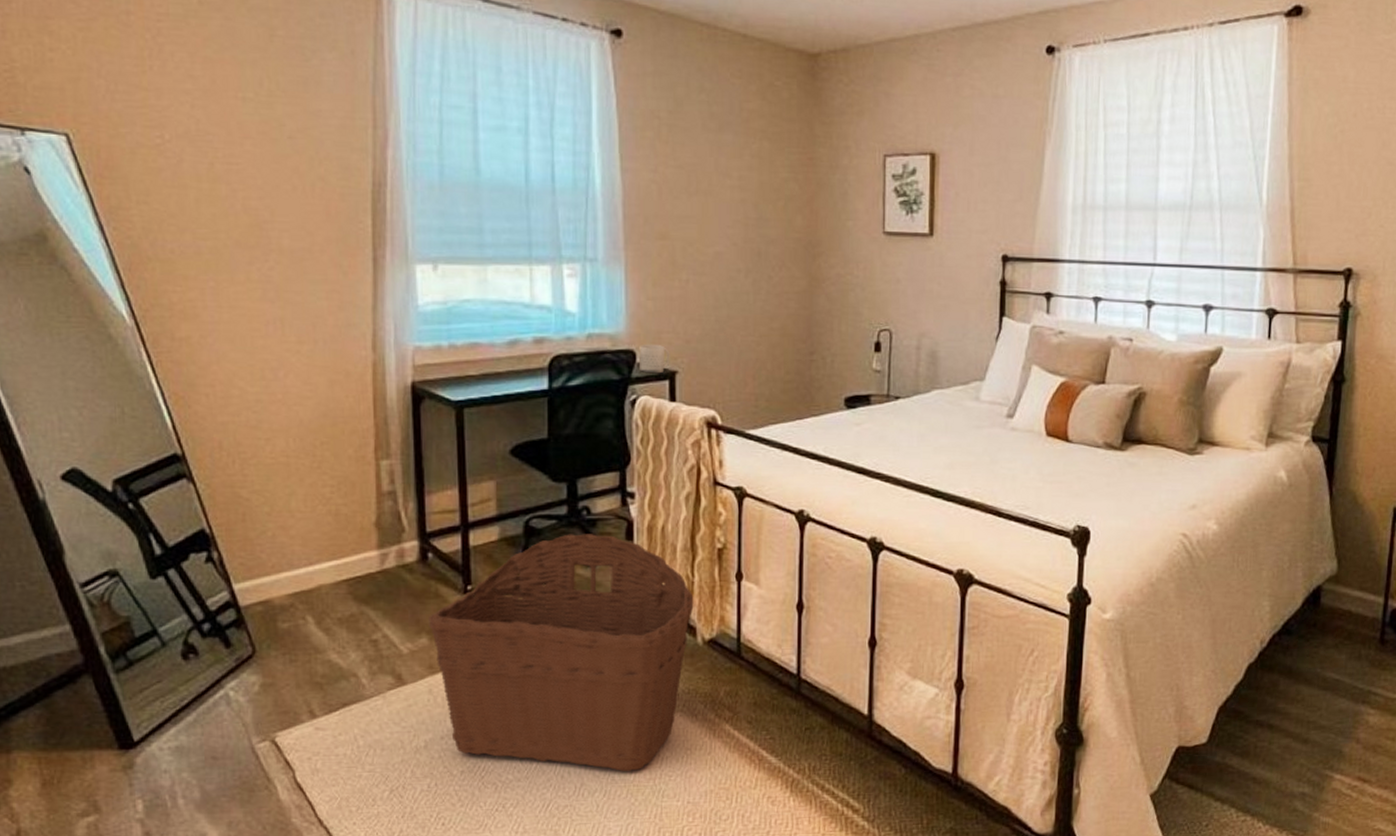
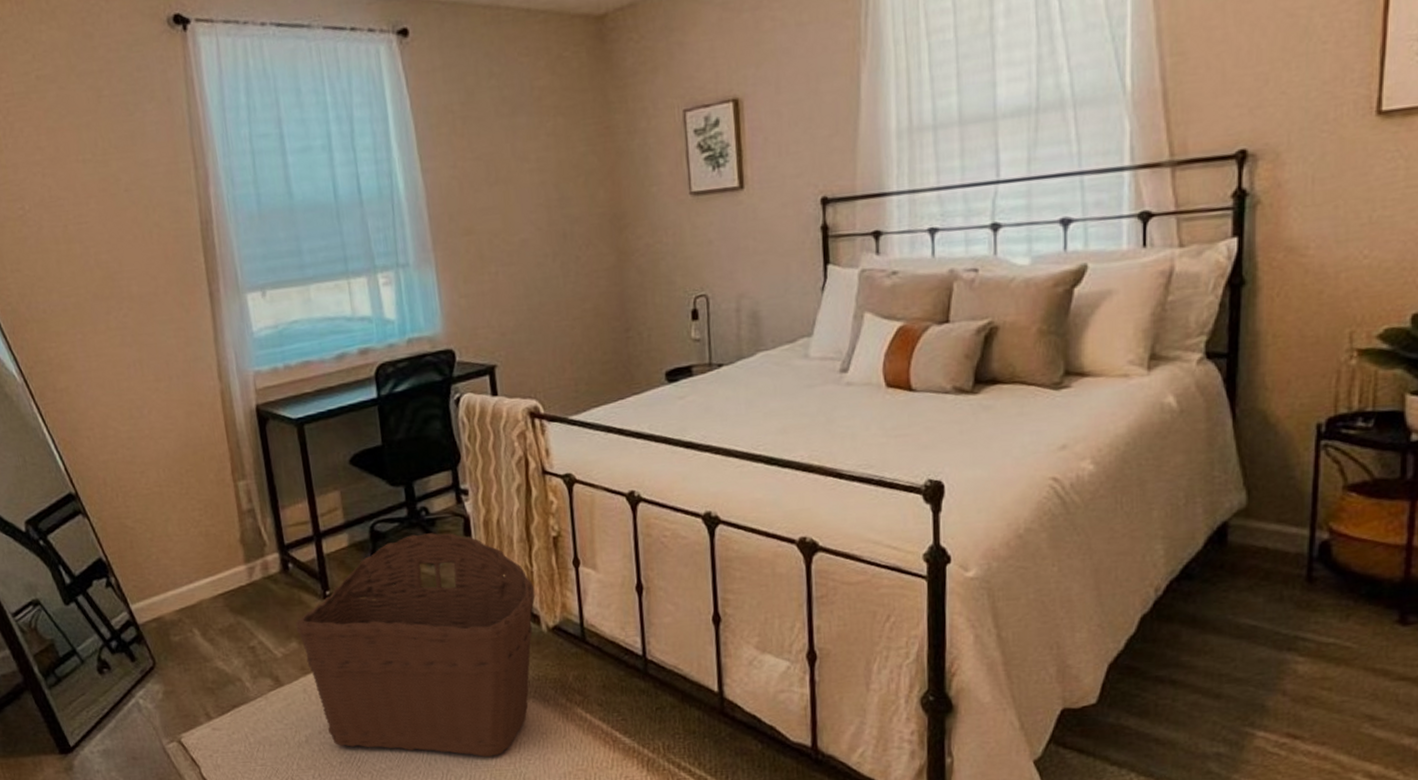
mug: present [639,343,670,374] -> none [457,341,488,371]

